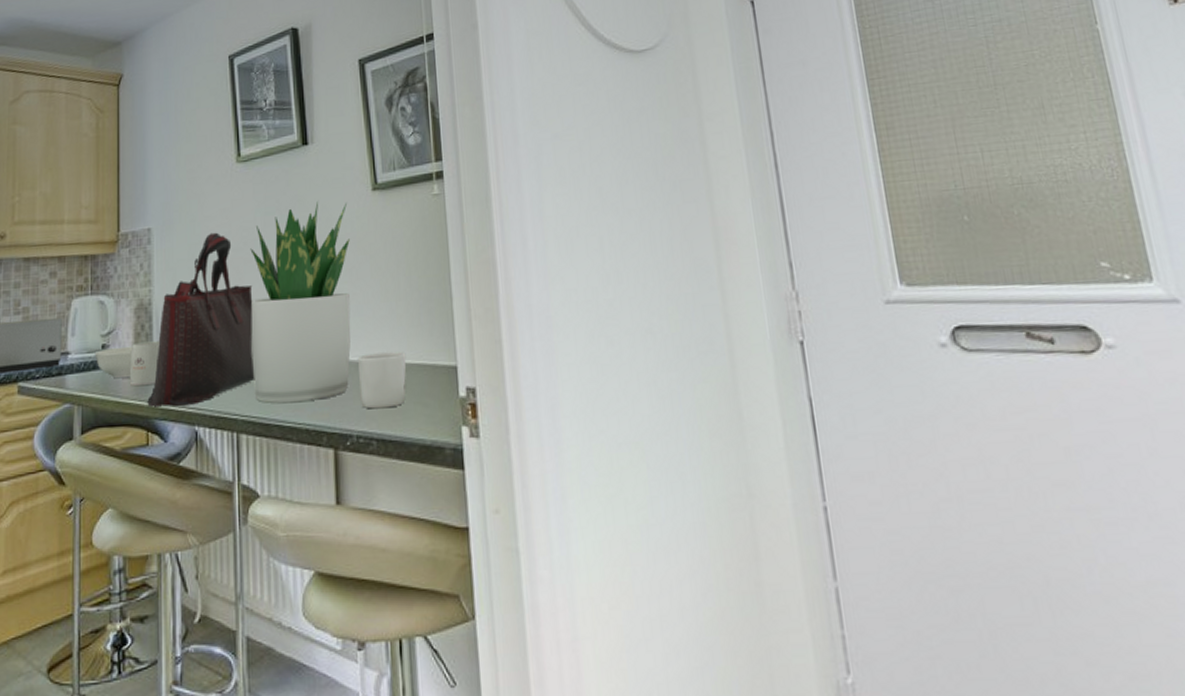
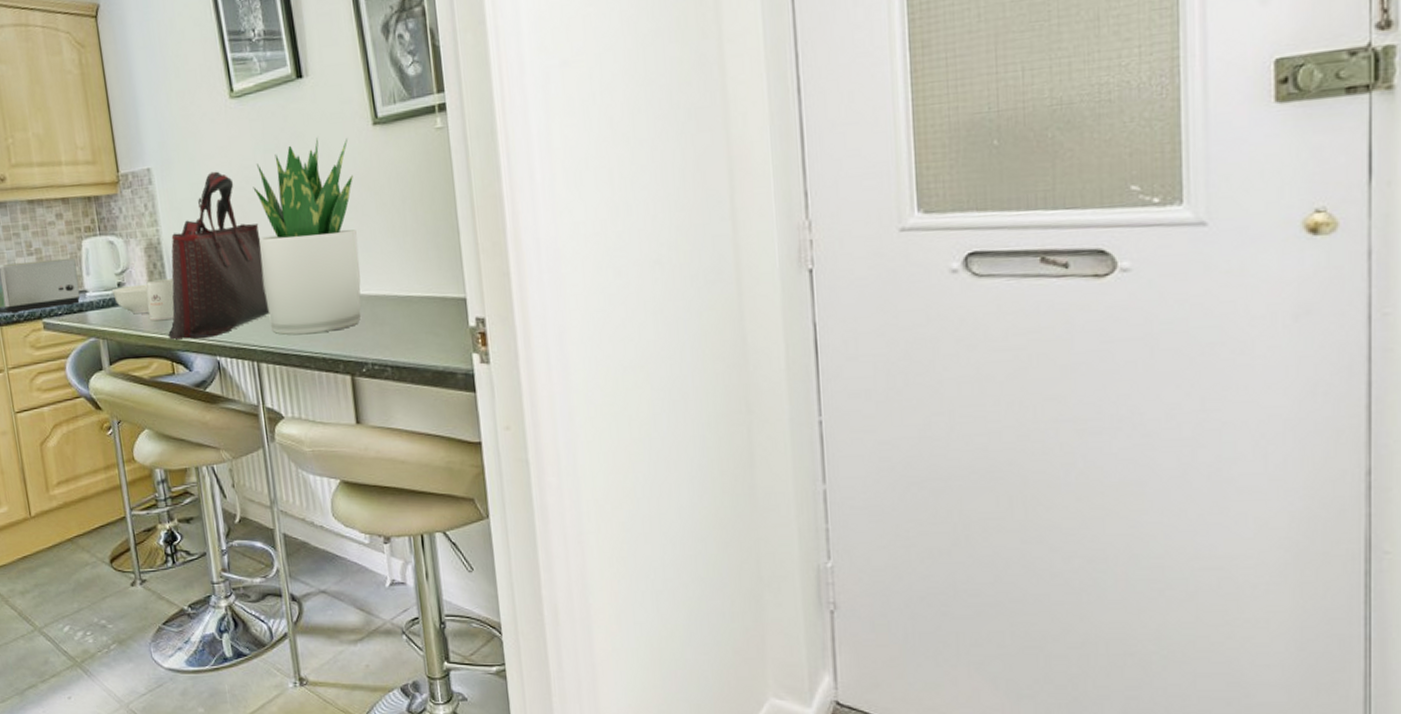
mug: present [357,351,407,409] -> none [368,285,418,339]

